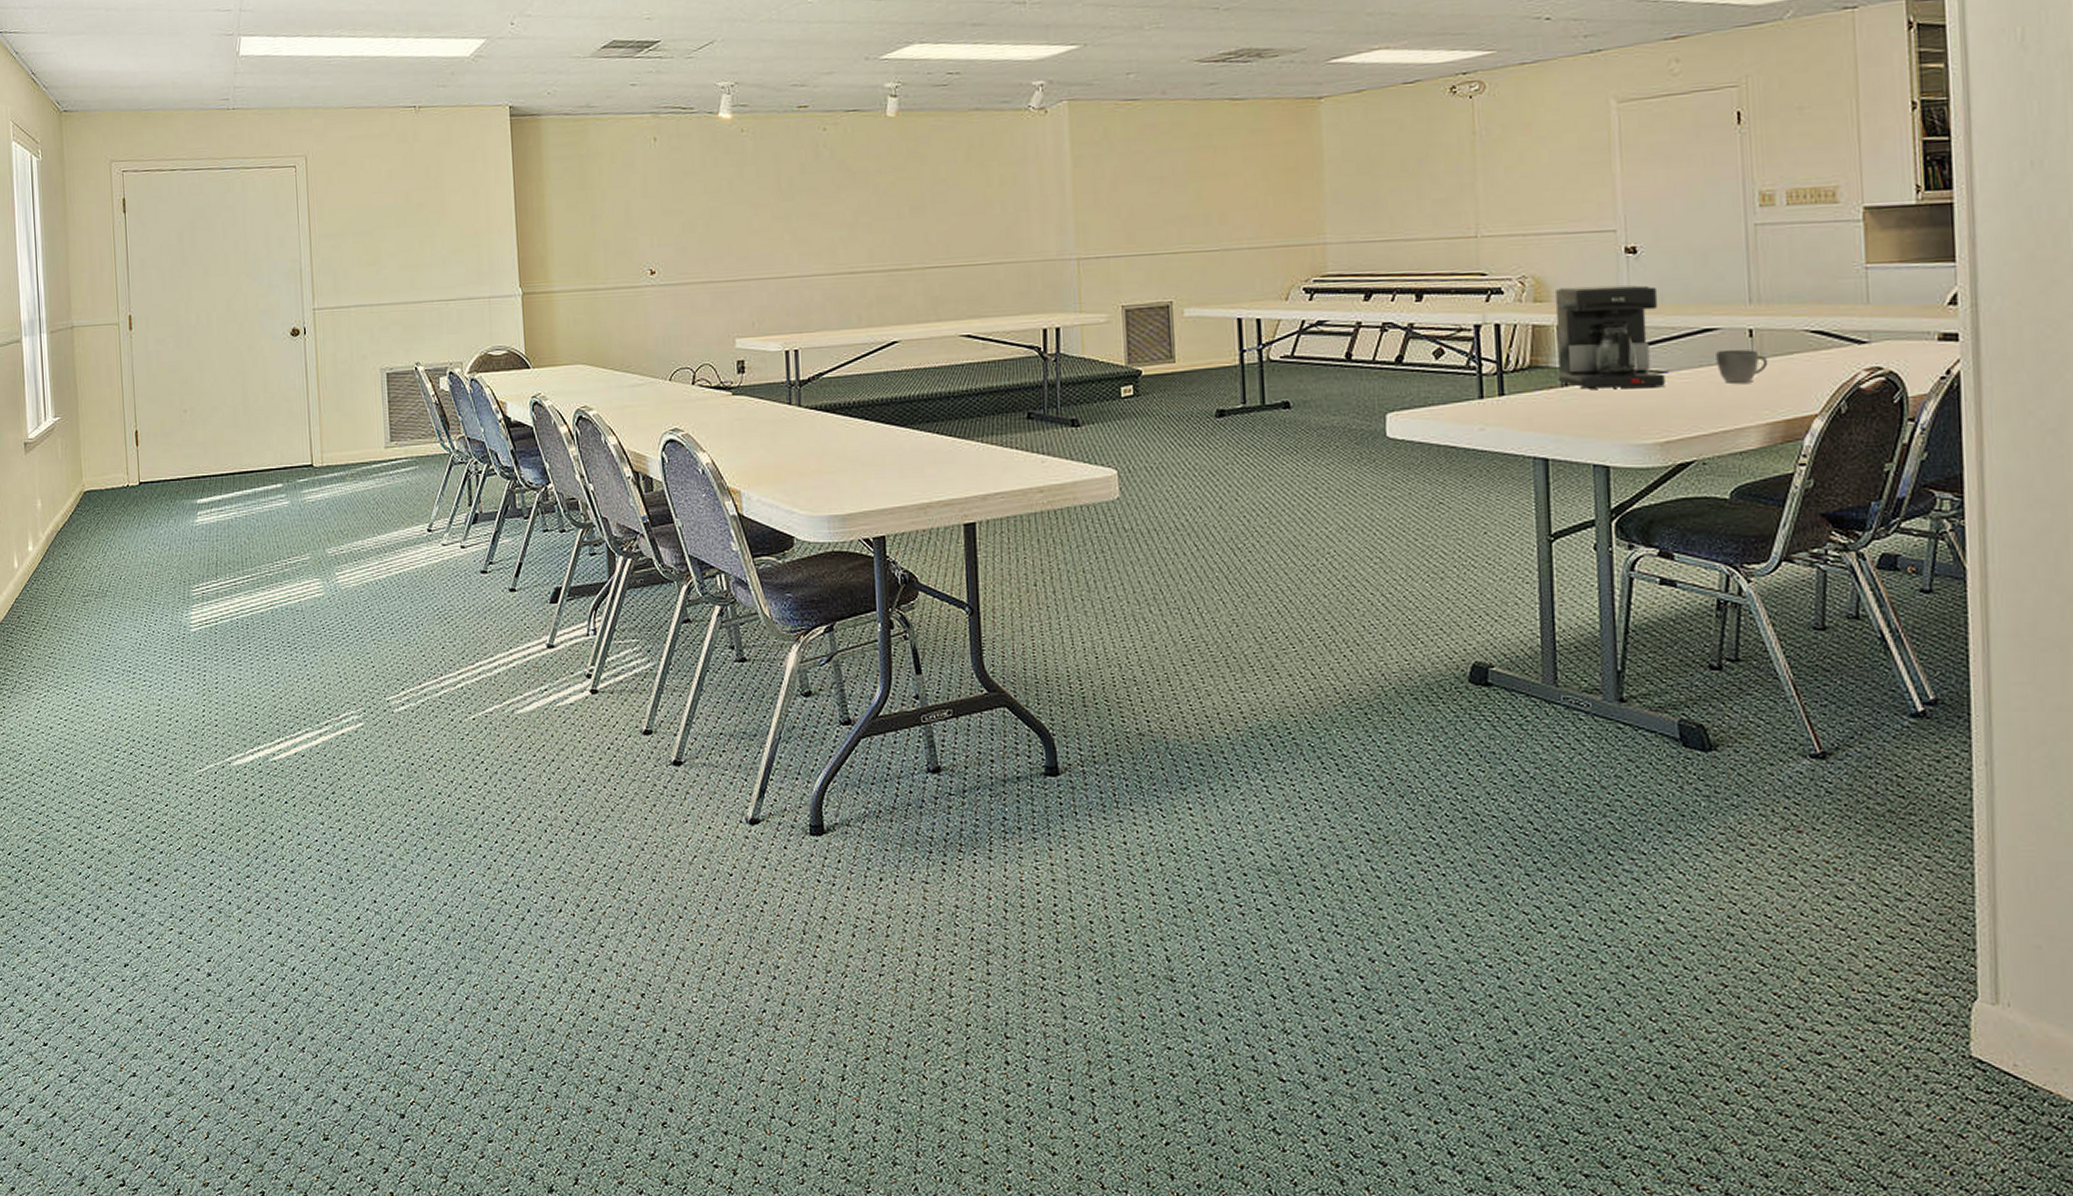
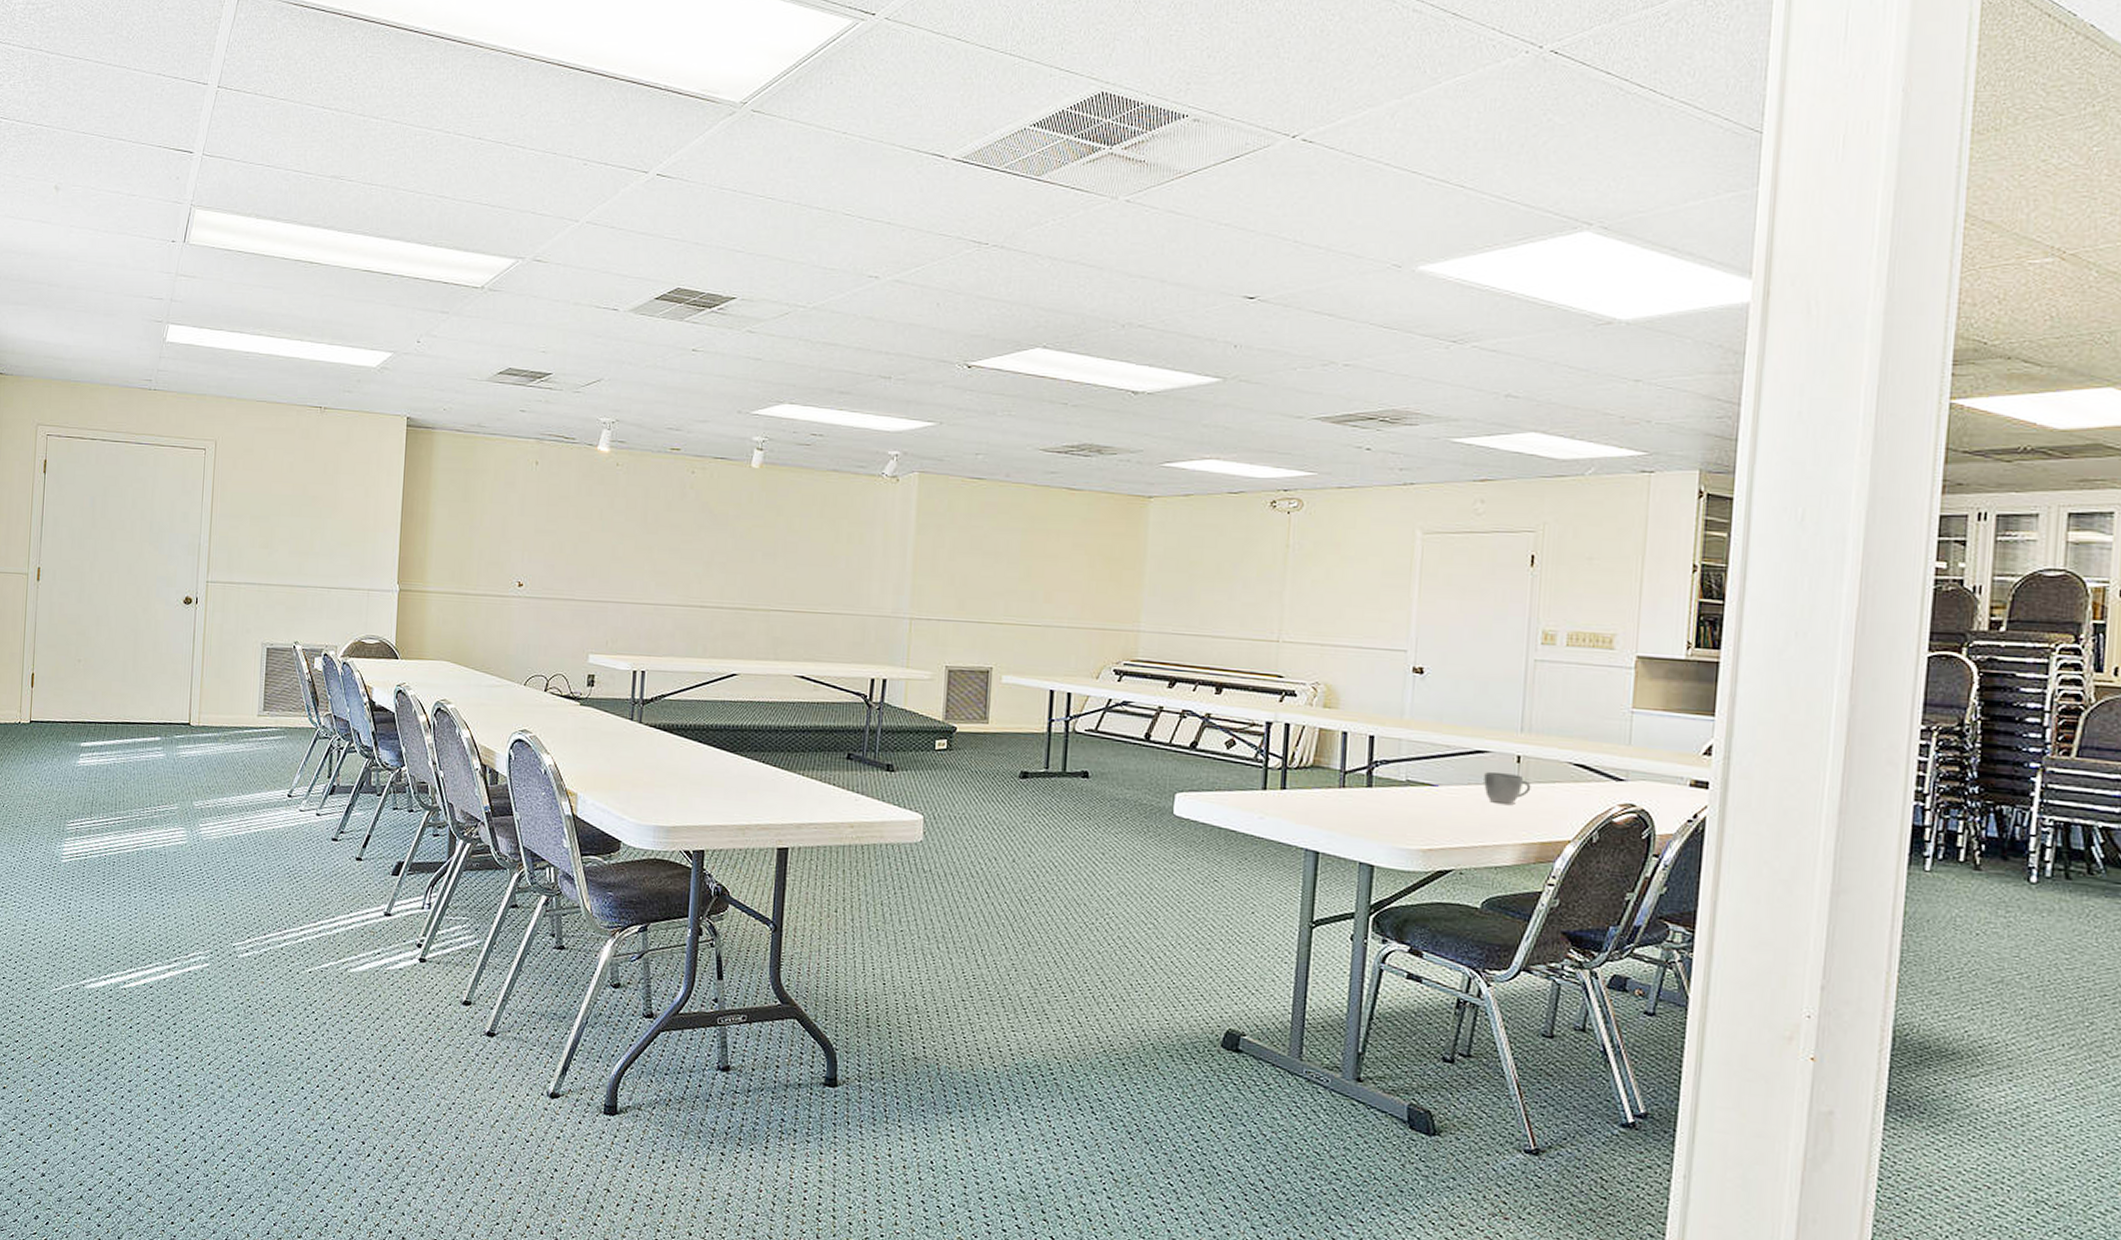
coffee maker: present [1555,284,1665,389] -> none [1336,697,1438,799]

